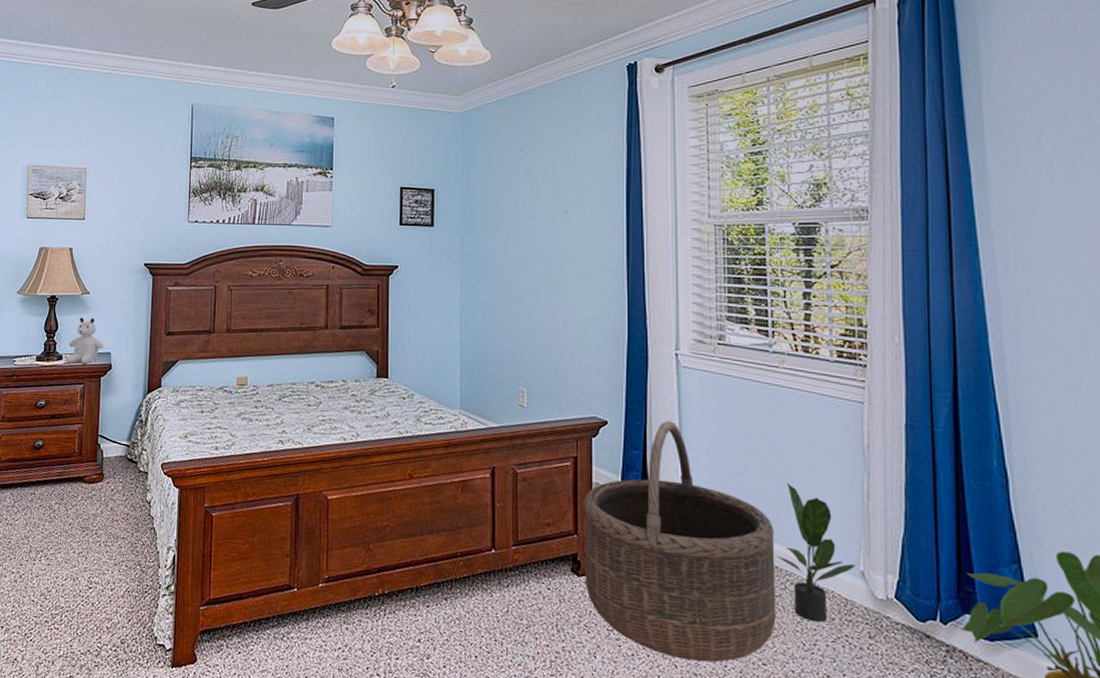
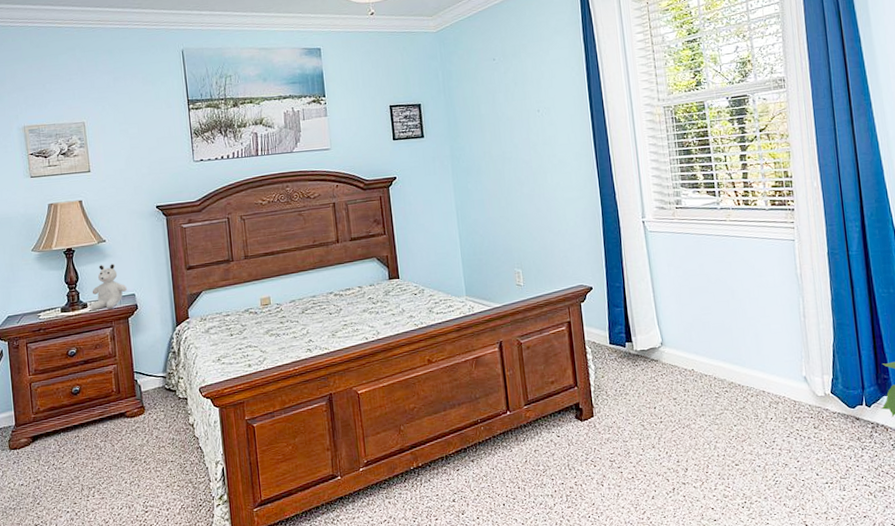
basket: present [583,421,776,662] -> none [579,279,743,474]
potted plant: present [777,483,855,622] -> none [738,315,799,423]

